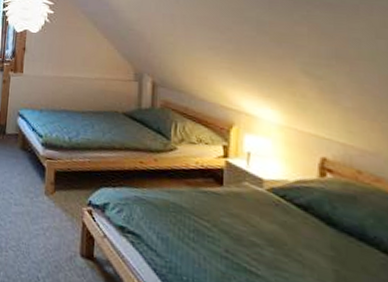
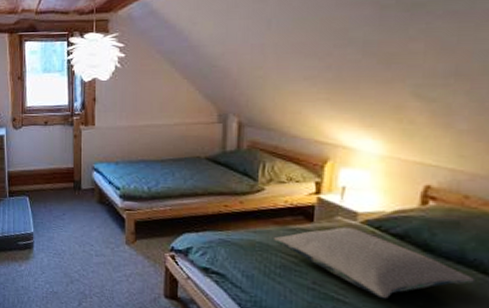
pillow: none [187,193,379,275] -> present [274,227,476,299]

